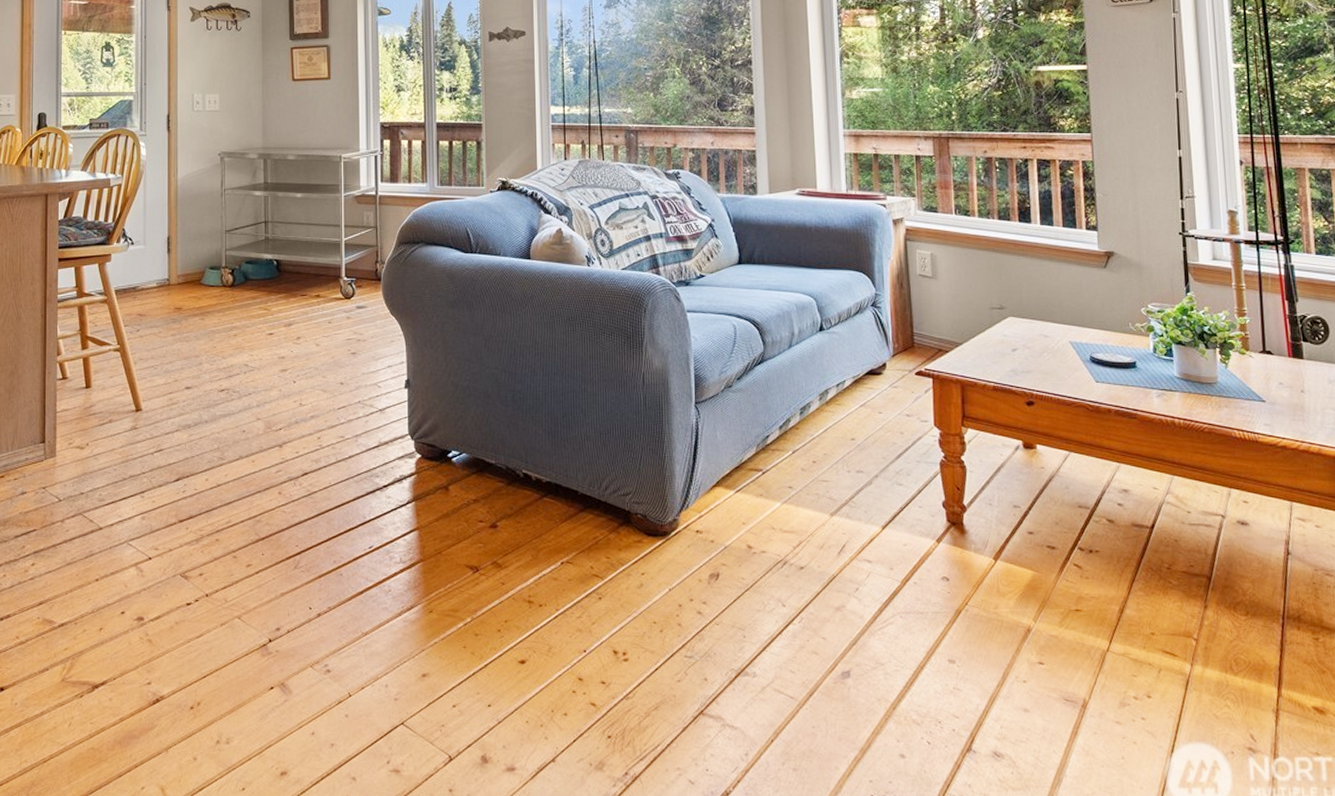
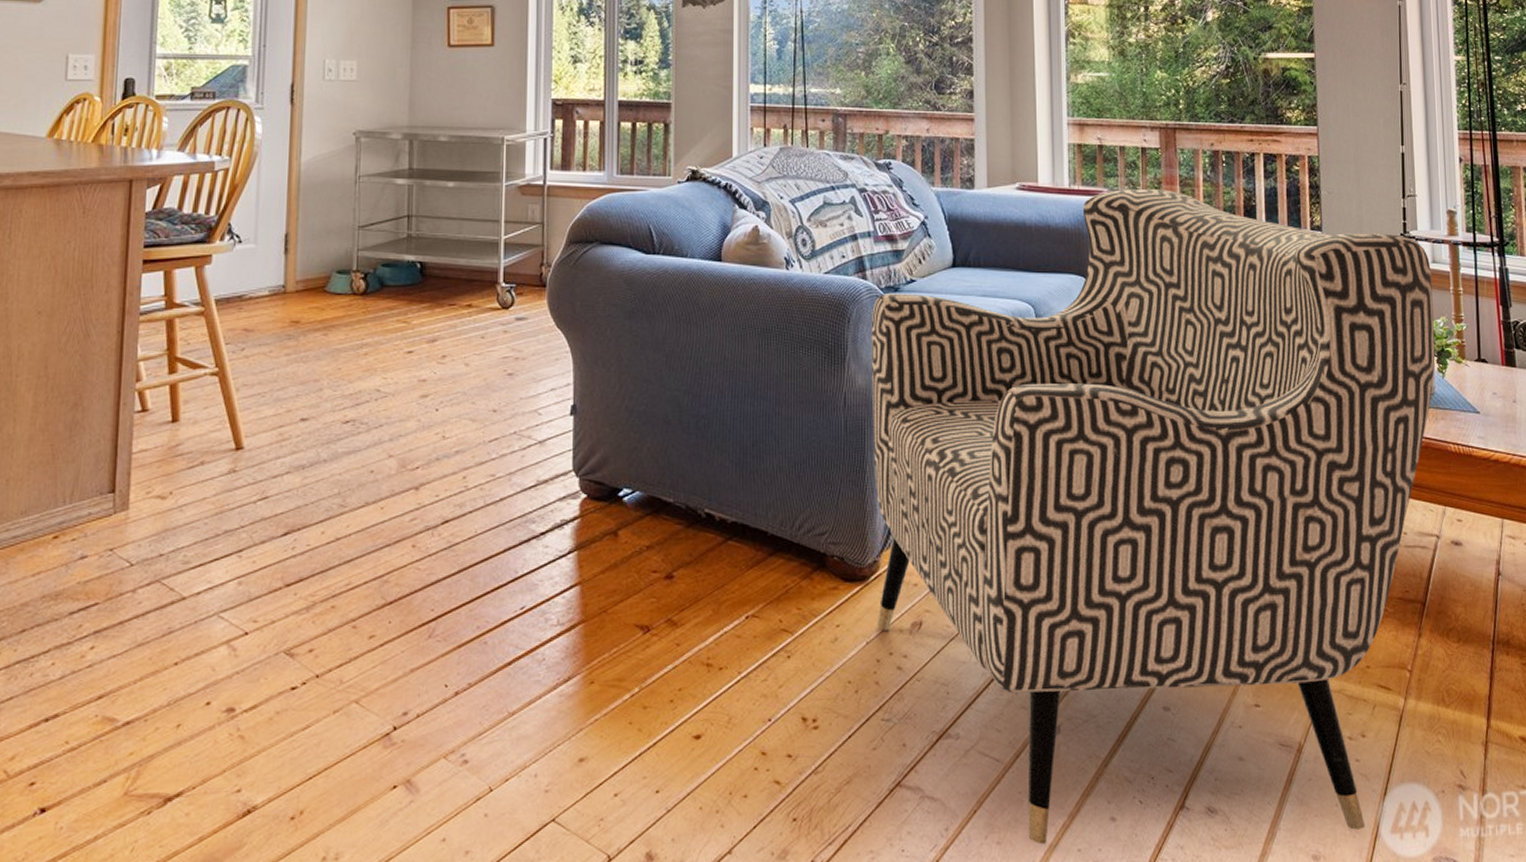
armchair: none [665,194,1217,782] -> present [871,190,1435,845]

